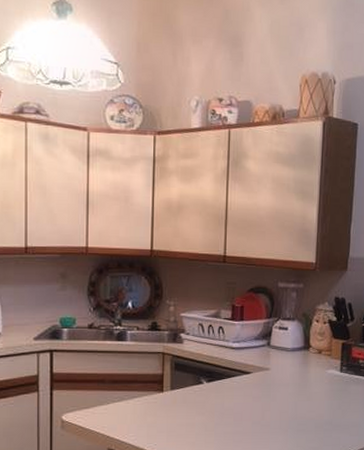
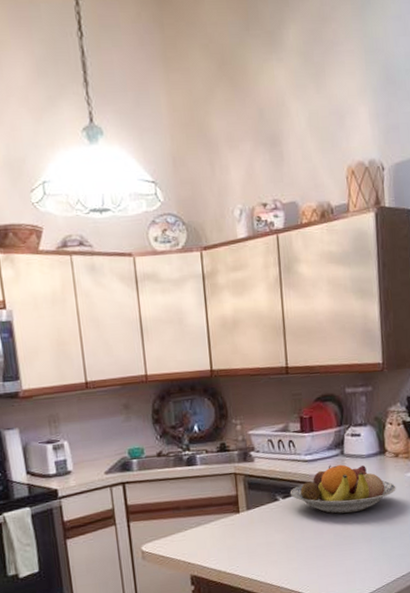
fruit bowl: none [214,354,316,403] -> present [290,464,396,514]

